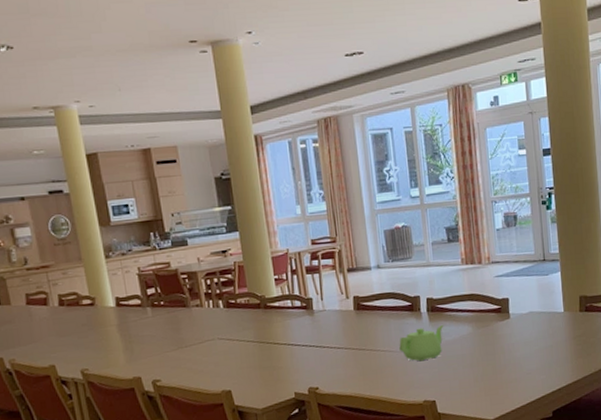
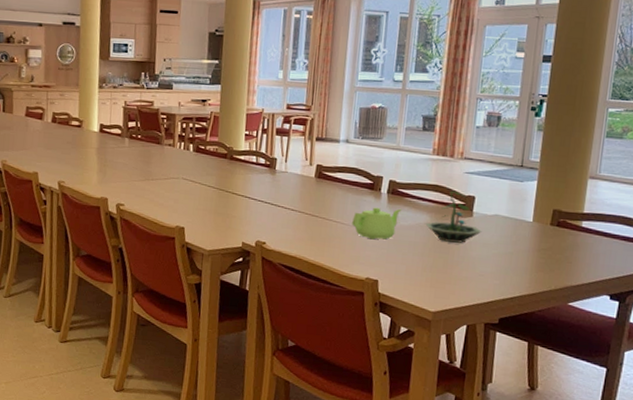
terrarium: none [468,296,521,348] -> present [425,190,481,243]

